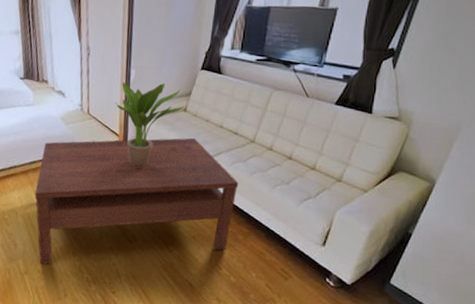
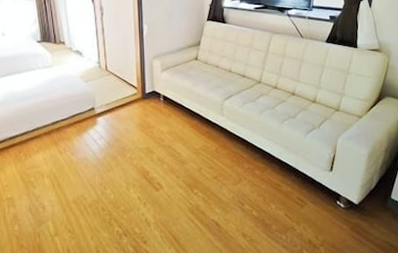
coffee table: present [34,137,239,265] -> none [60,84,251,224]
potted plant: present [115,82,184,167] -> none [131,35,195,116]

